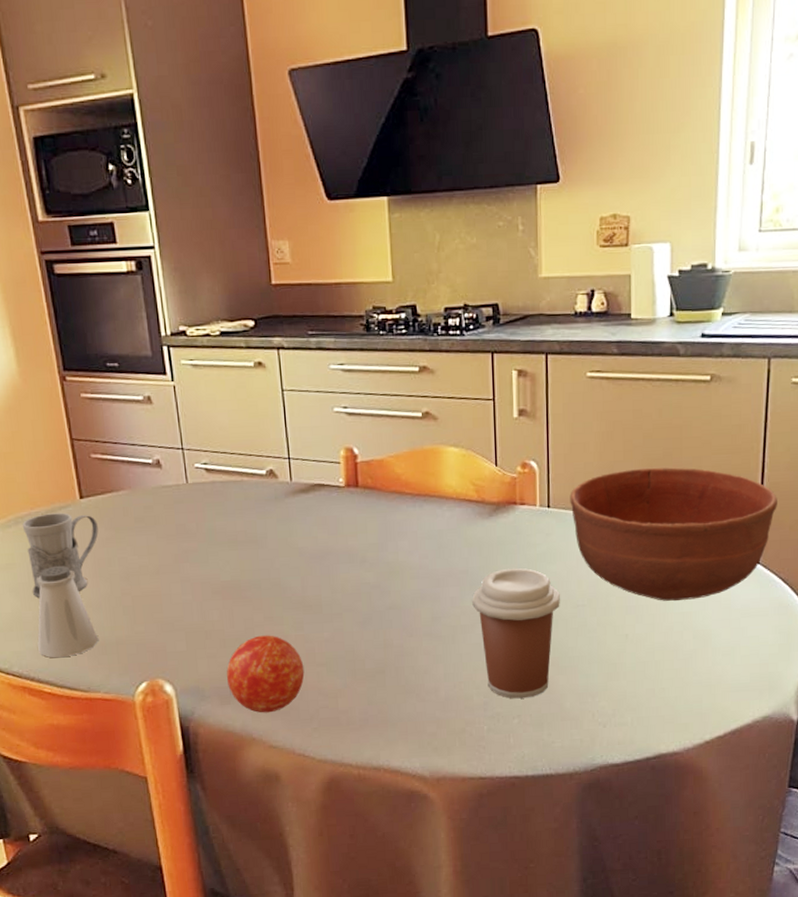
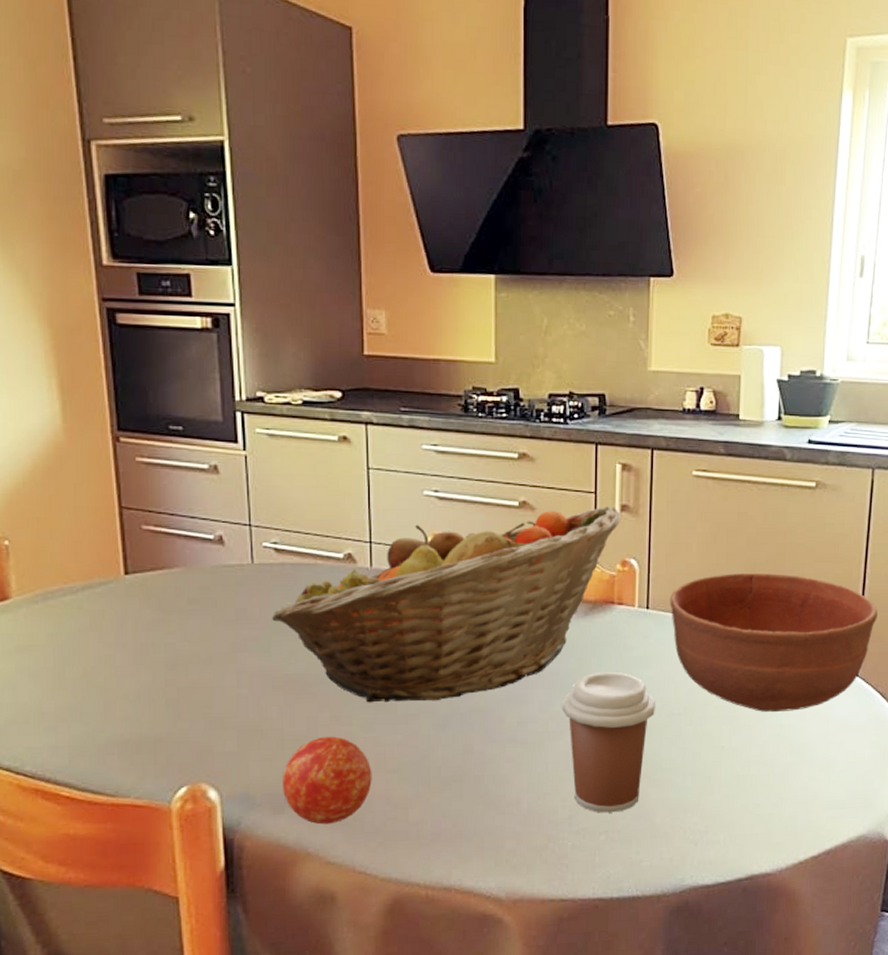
mug: present [22,512,99,597] -> none [51,589,143,685]
saltshaker: present [37,565,99,658] -> none [58,649,134,756]
fruit basket: none [207,412,519,604] -> present [272,507,621,703]

